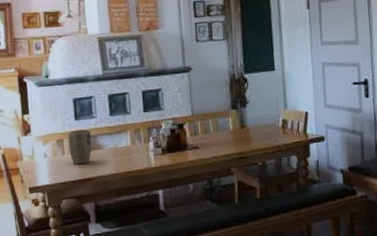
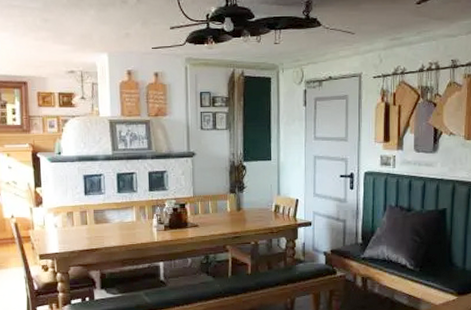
plant pot: present [68,129,92,165] -> none [77,204,100,236]

